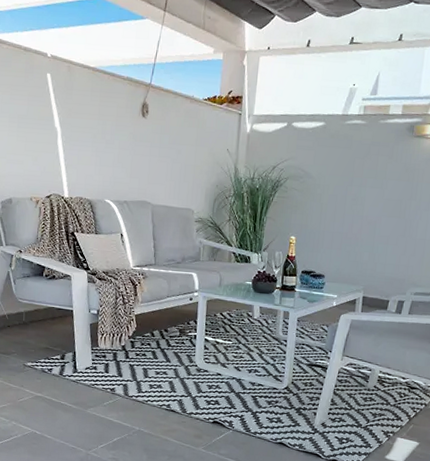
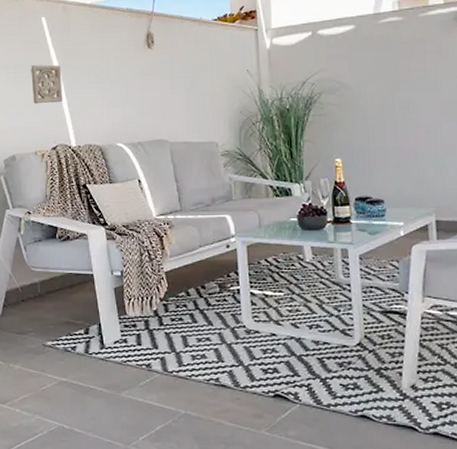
wall ornament: none [32,117,61,156] -> present [31,64,63,104]

